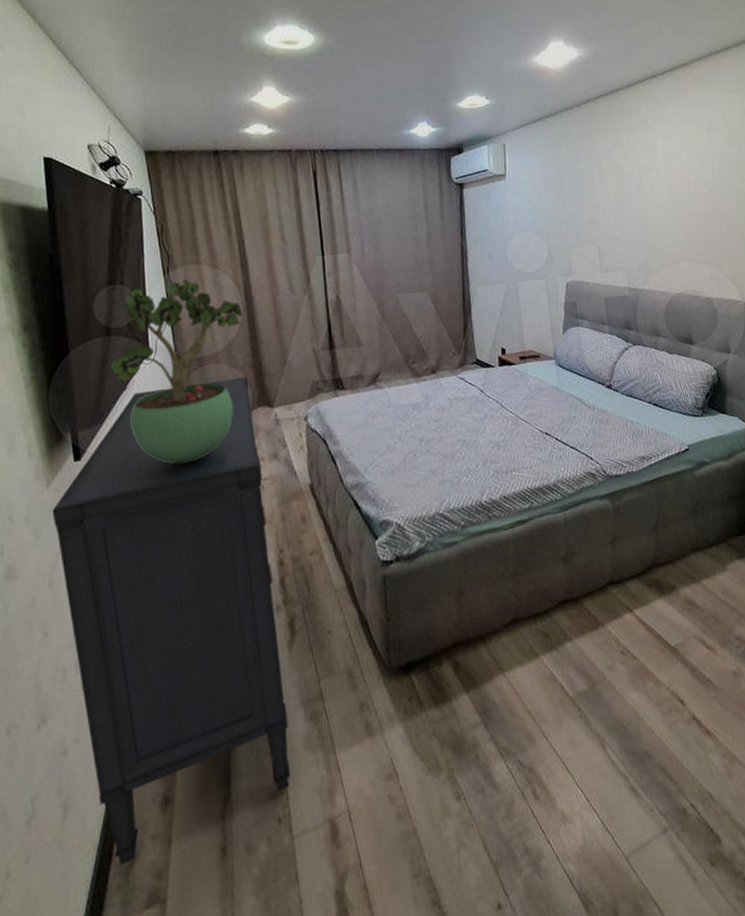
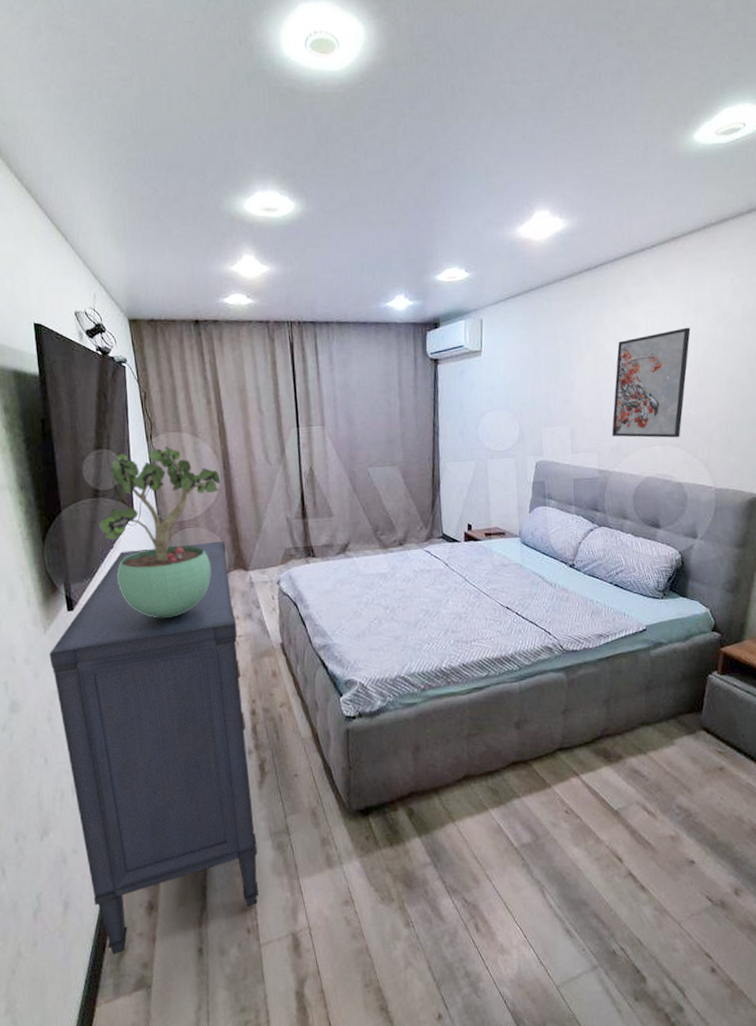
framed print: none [638,147,706,255] -> present [612,327,691,438]

